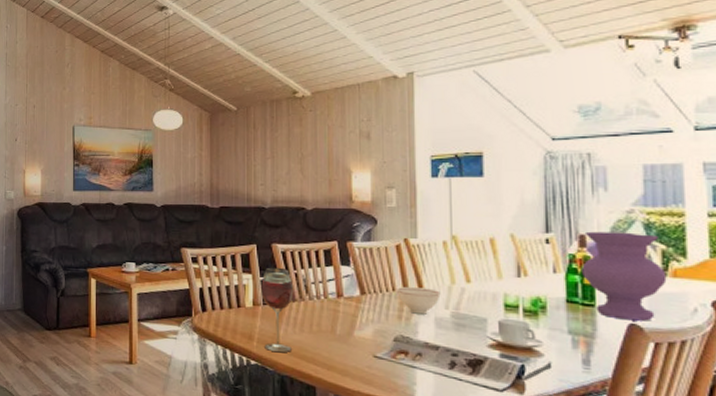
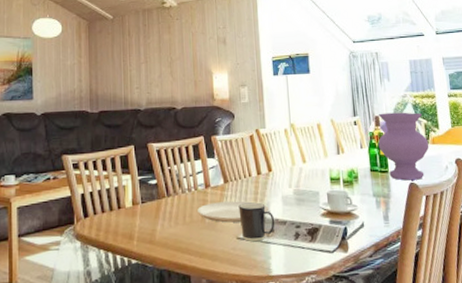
wineglass: present [261,267,294,353] -> none [139,165,169,248]
plate: none [327,314,417,339] -> present [197,201,269,223]
mug: none [377,319,424,364] -> present [238,202,275,242]
bowl: present [396,286,441,315] -> none [251,171,285,195]

